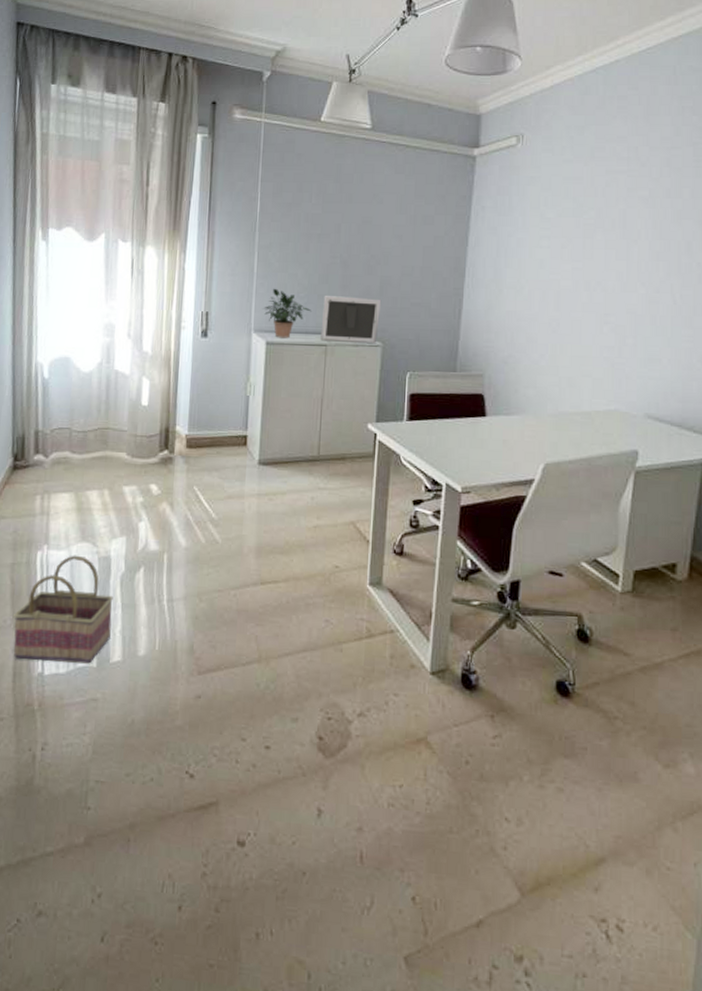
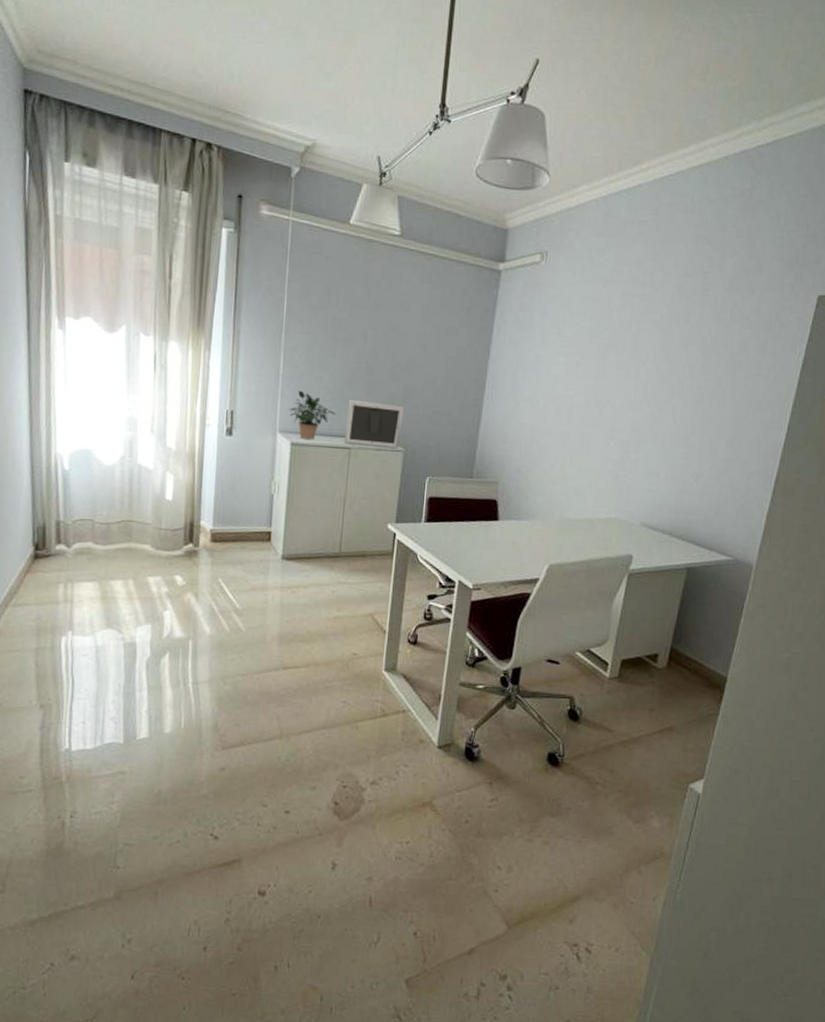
basket: present [14,555,113,664] -> none [39,640,139,741]

